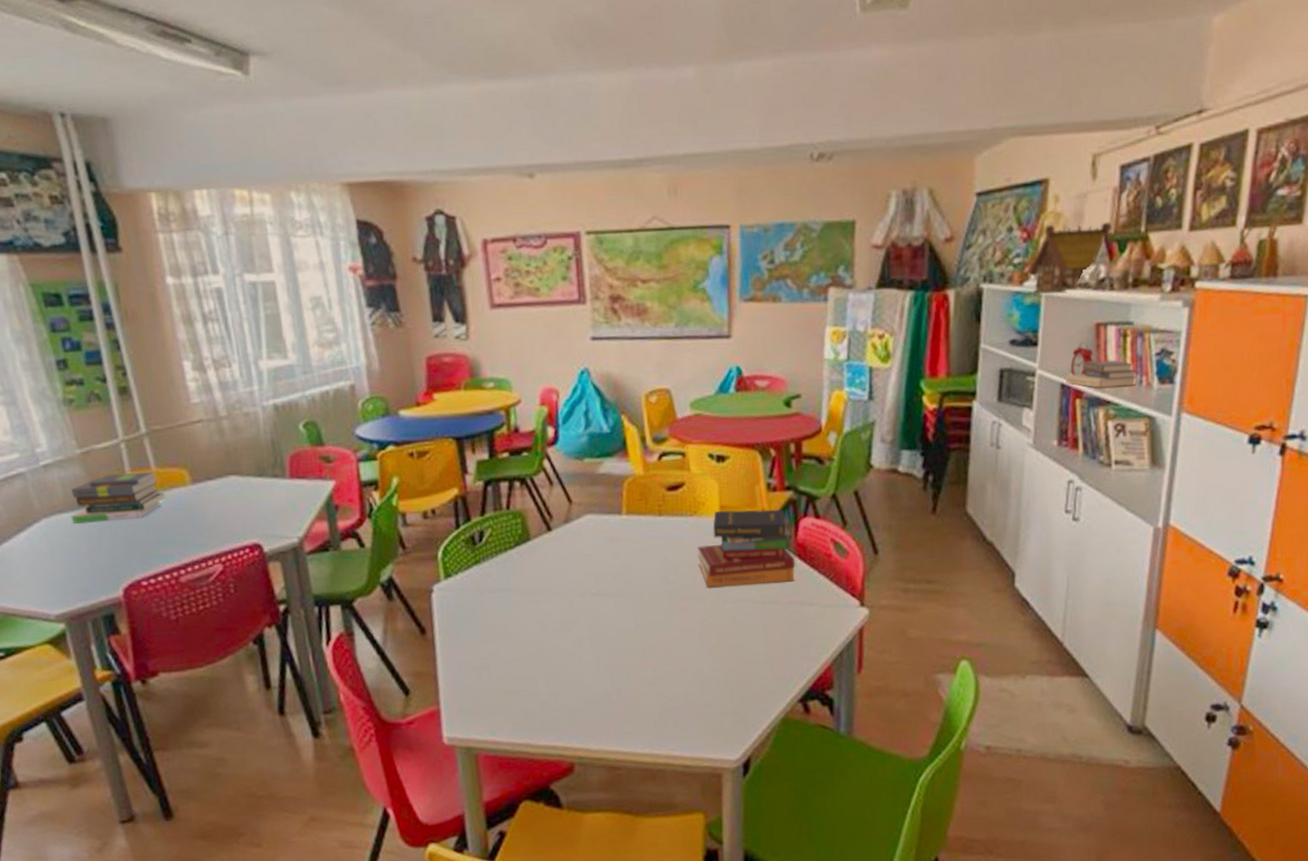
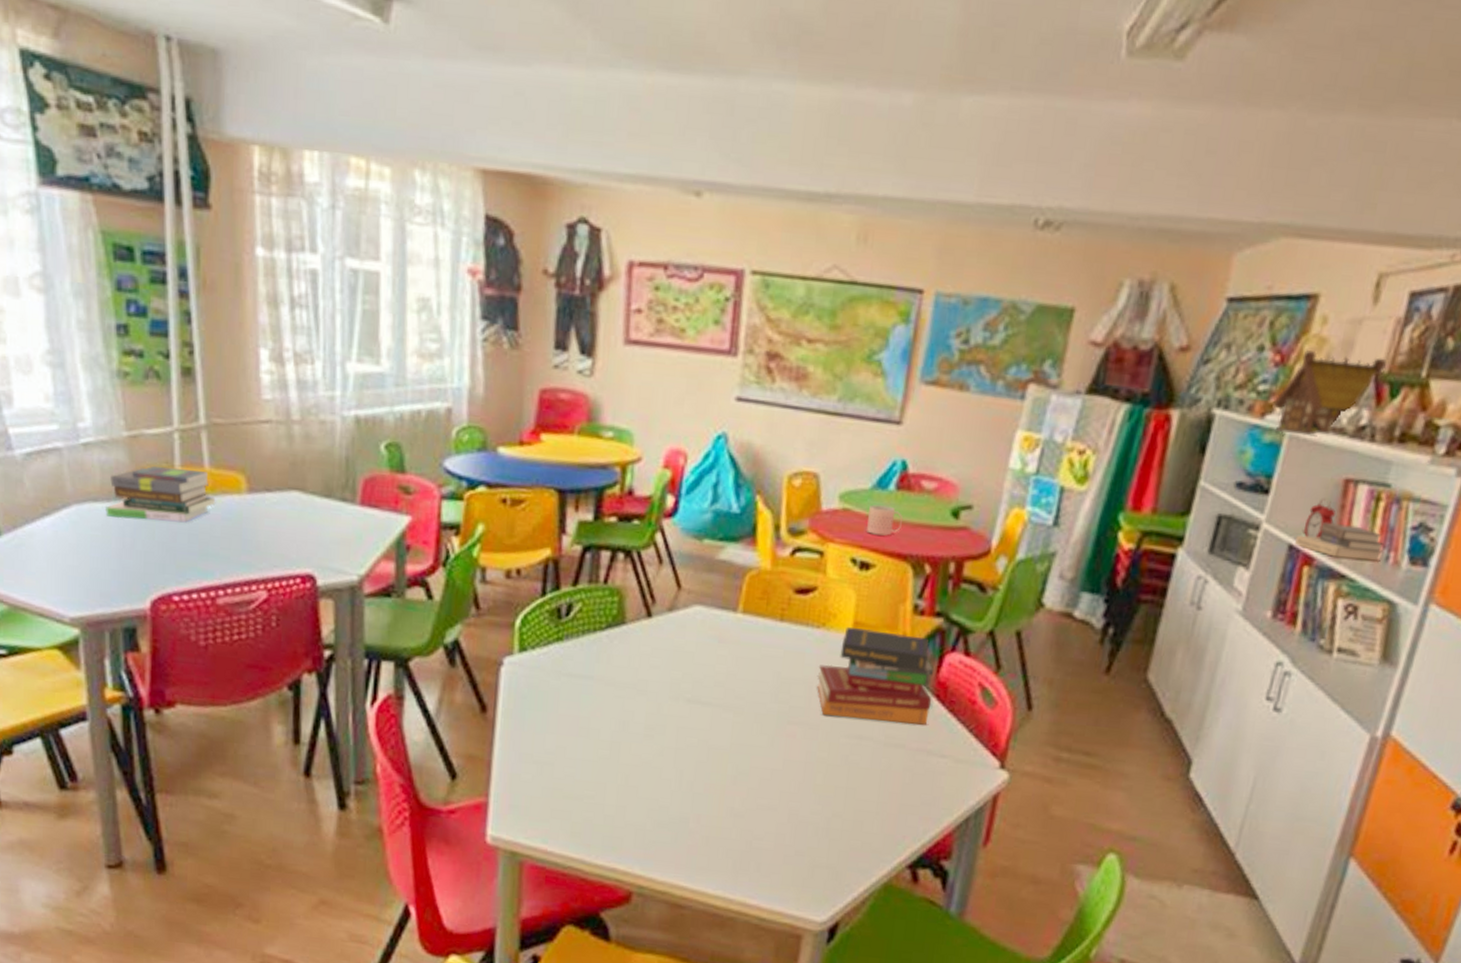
mug: none [716,406,745,432] -> present [867,504,903,536]

